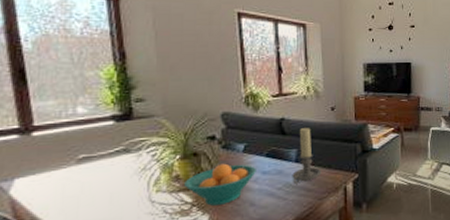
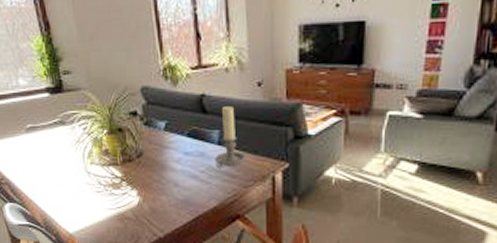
fruit bowl: present [184,163,256,206] -> none [113,141,178,182]

